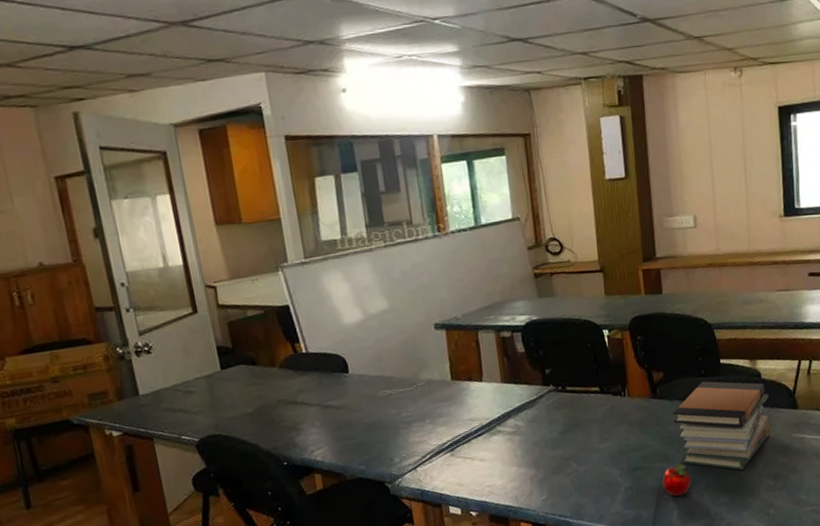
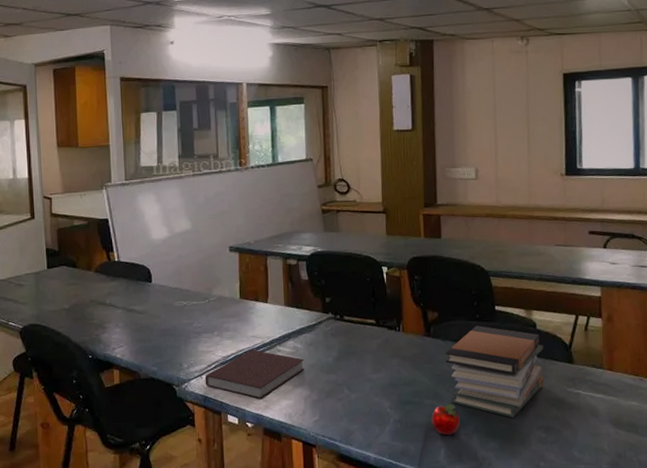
notebook: none [419,433,529,486] -> present [205,349,305,400]

